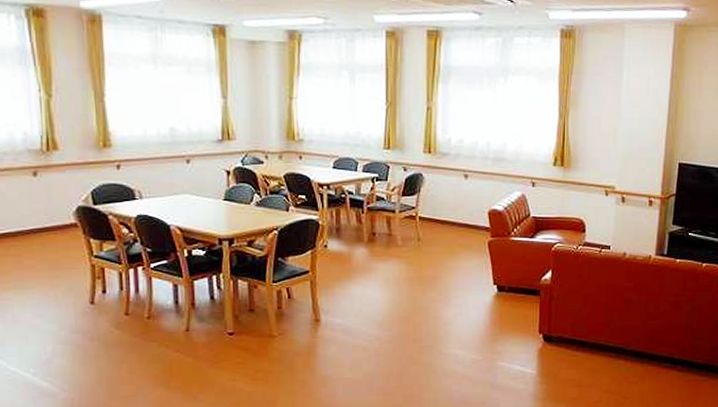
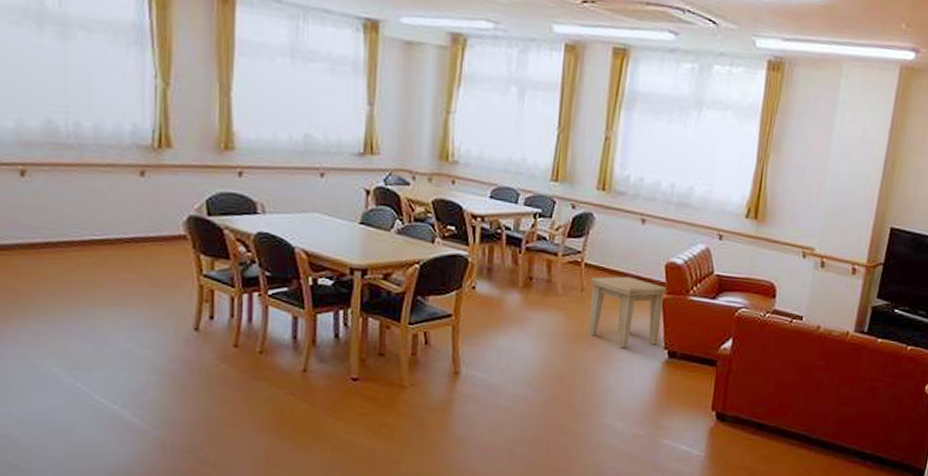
side table: none [425,225,493,286] -> present [587,276,668,348]

